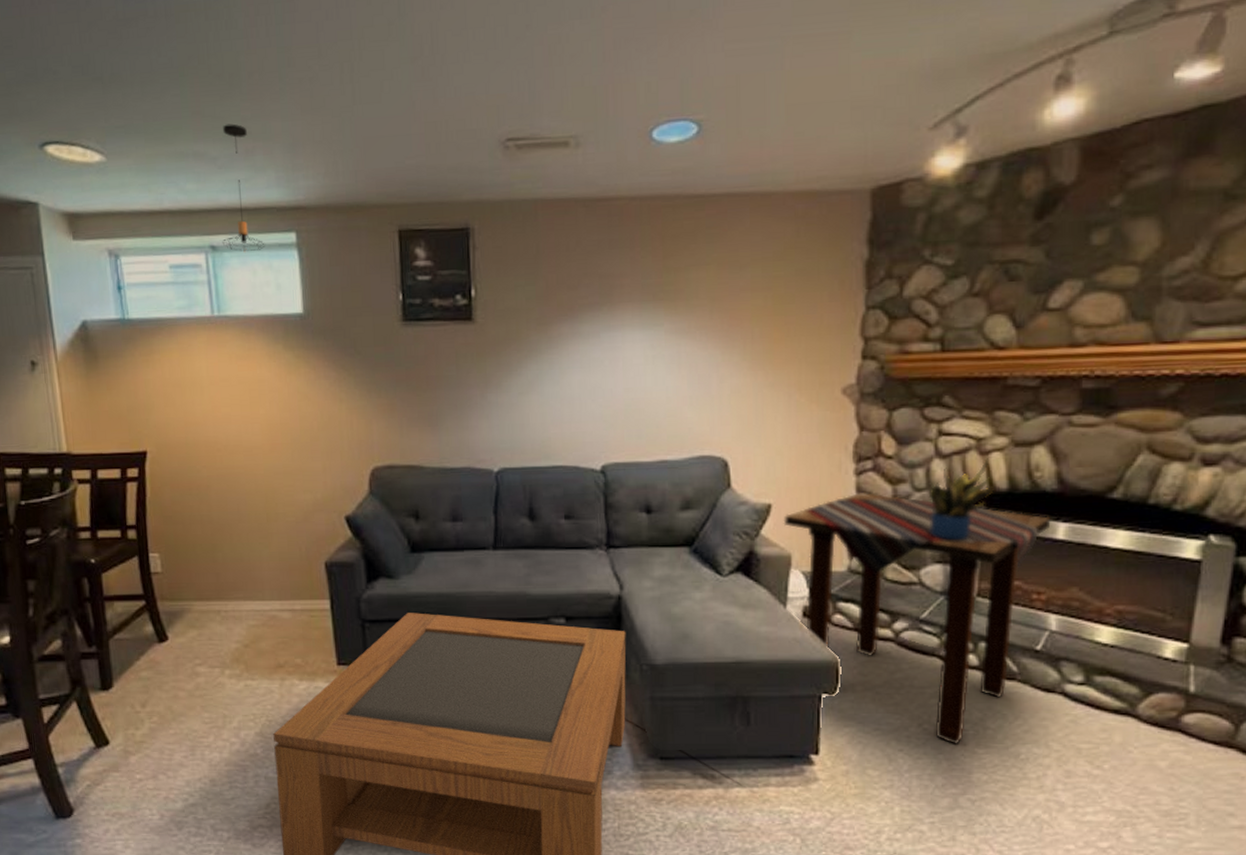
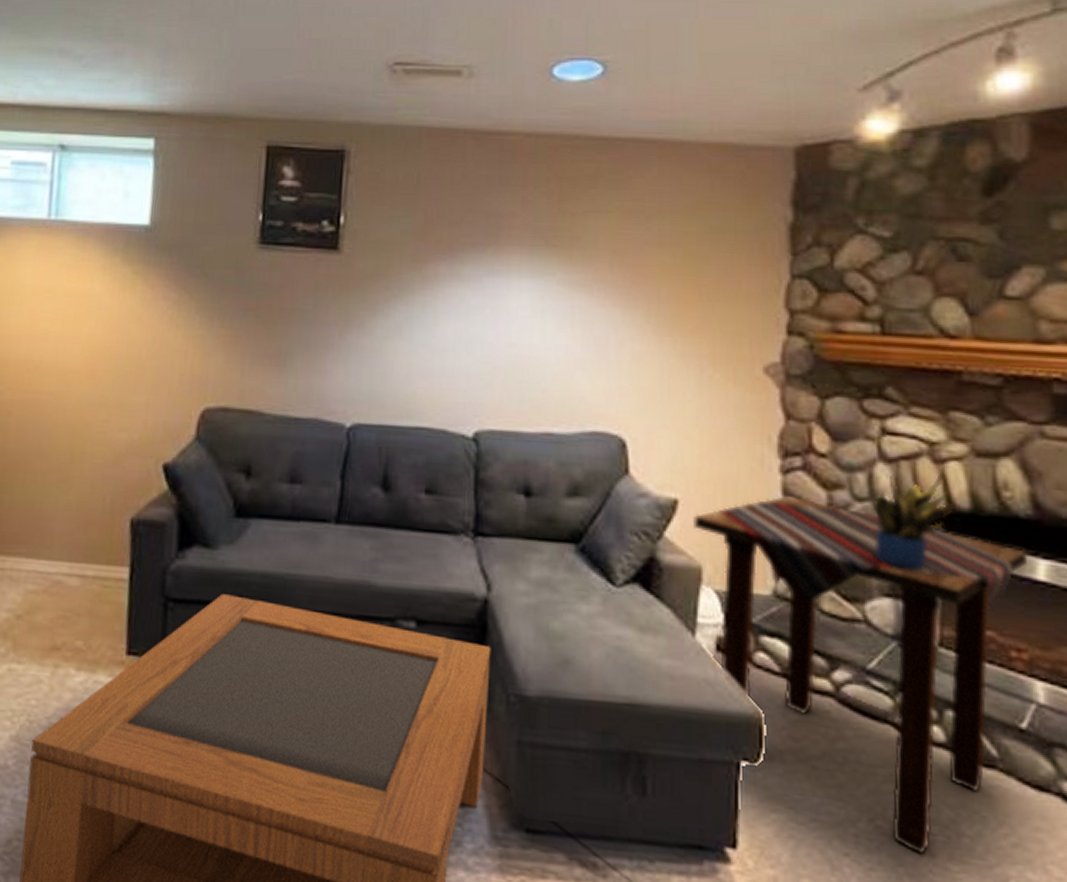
pendant light: present [222,123,265,253] -> none [73,24,119,155]

